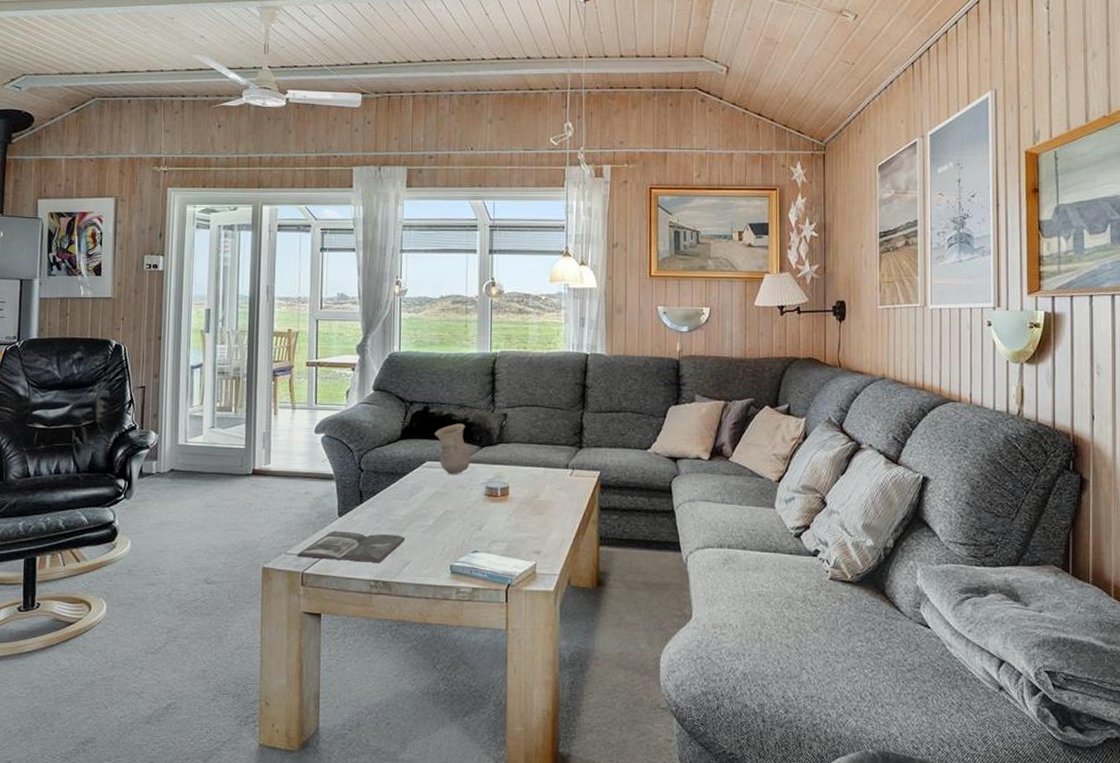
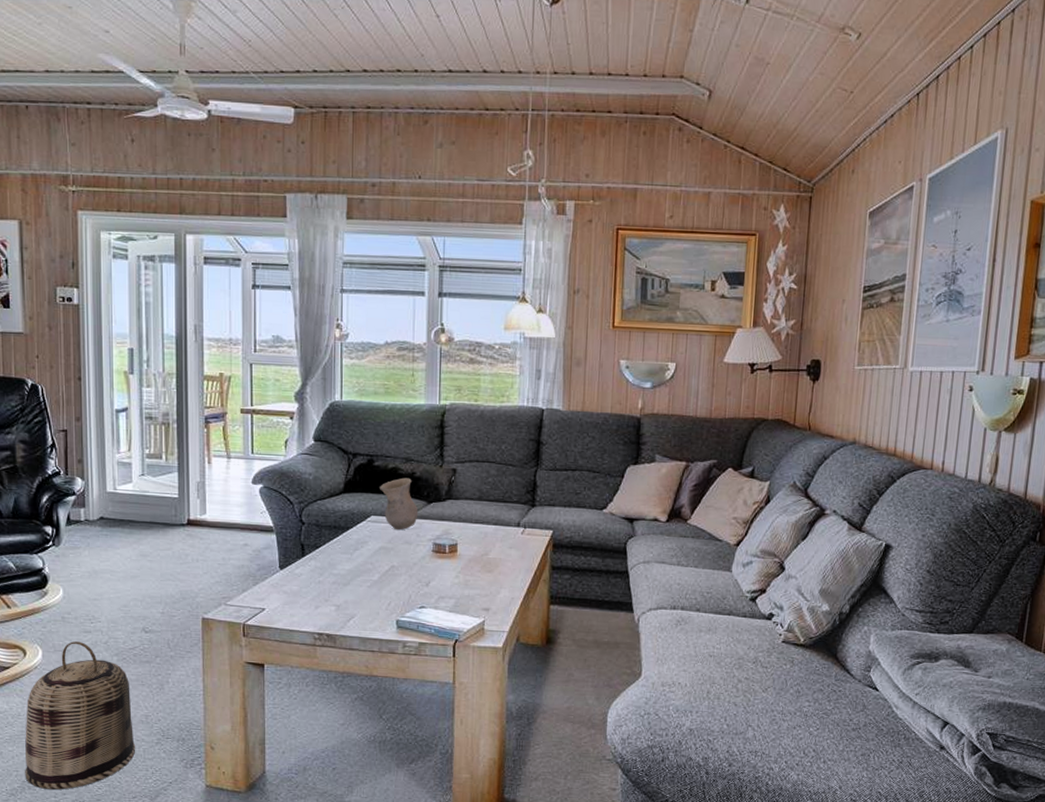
basket: none [80,595,192,753] -> present [25,641,136,790]
magazine: present [297,531,405,563] -> none [237,583,350,616]

